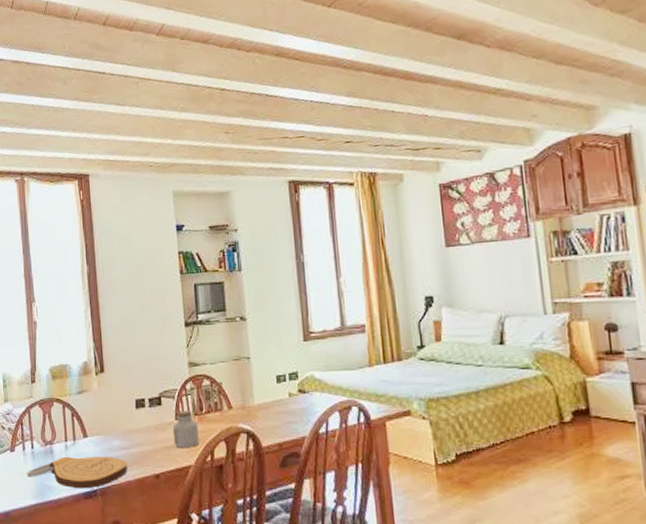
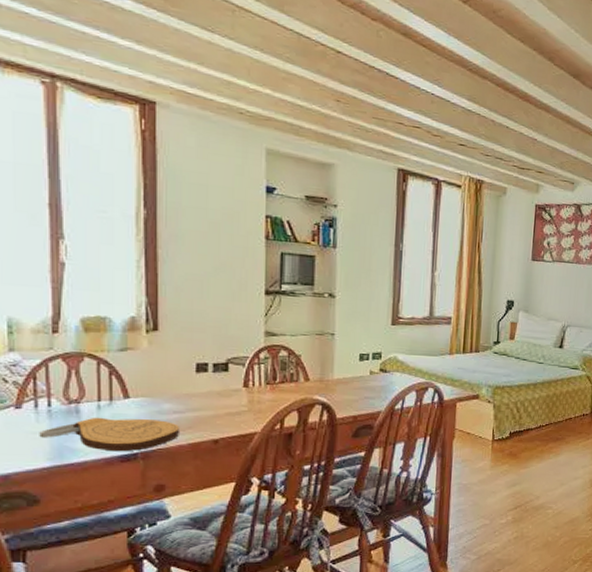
jar: present [172,410,199,448] -> none [238,378,269,415]

